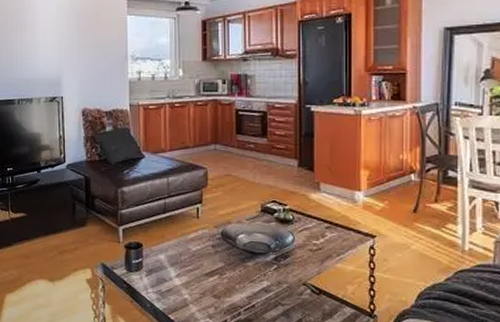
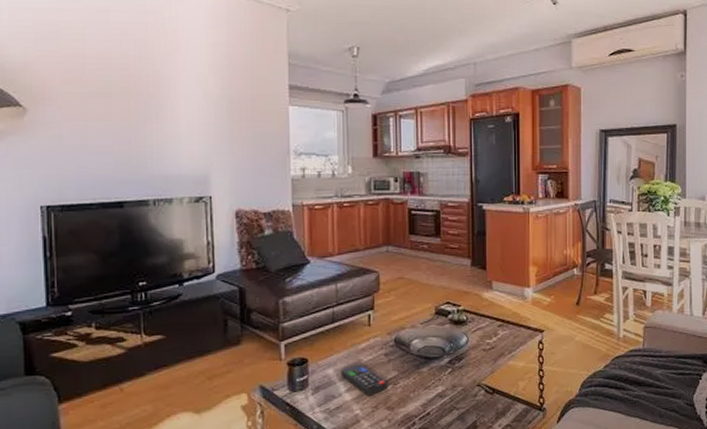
remote control: none [171,253,215,284] -> present [340,364,388,397]

